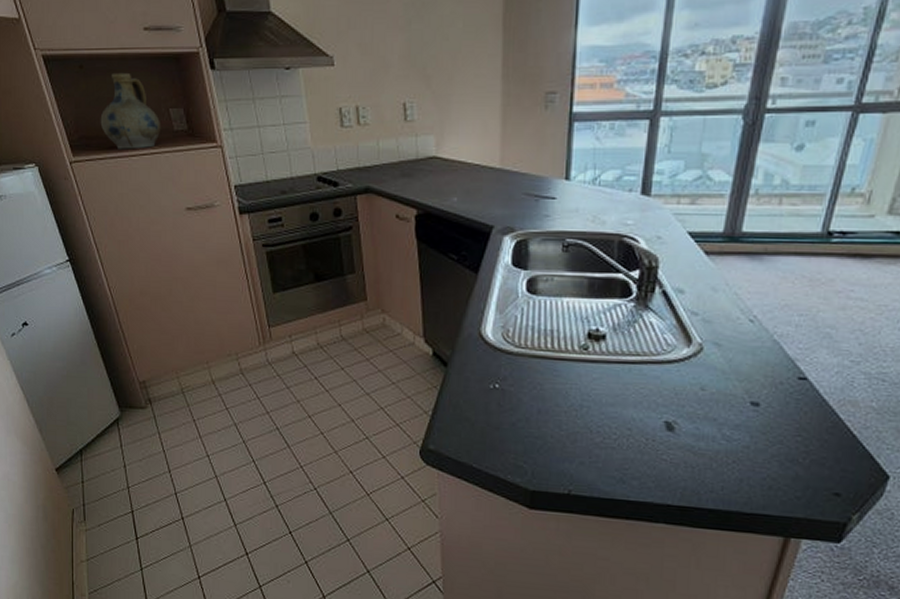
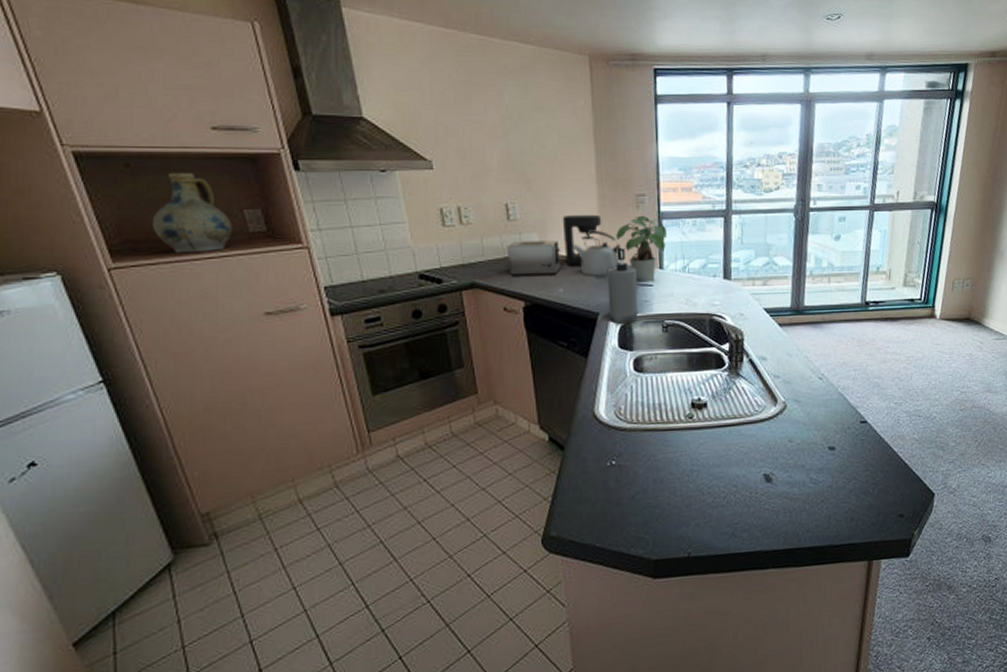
toaster: none [402,144,458,183] -> present [506,241,561,277]
coffee maker: none [461,115,505,175] -> present [562,214,602,268]
kettle: none [470,133,523,189] -> present [572,230,621,279]
soap dispenser: none [504,154,539,241] -> present [607,248,638,325]
potted plant: none [519,116,579,194] -> present [616,215,668,282]

